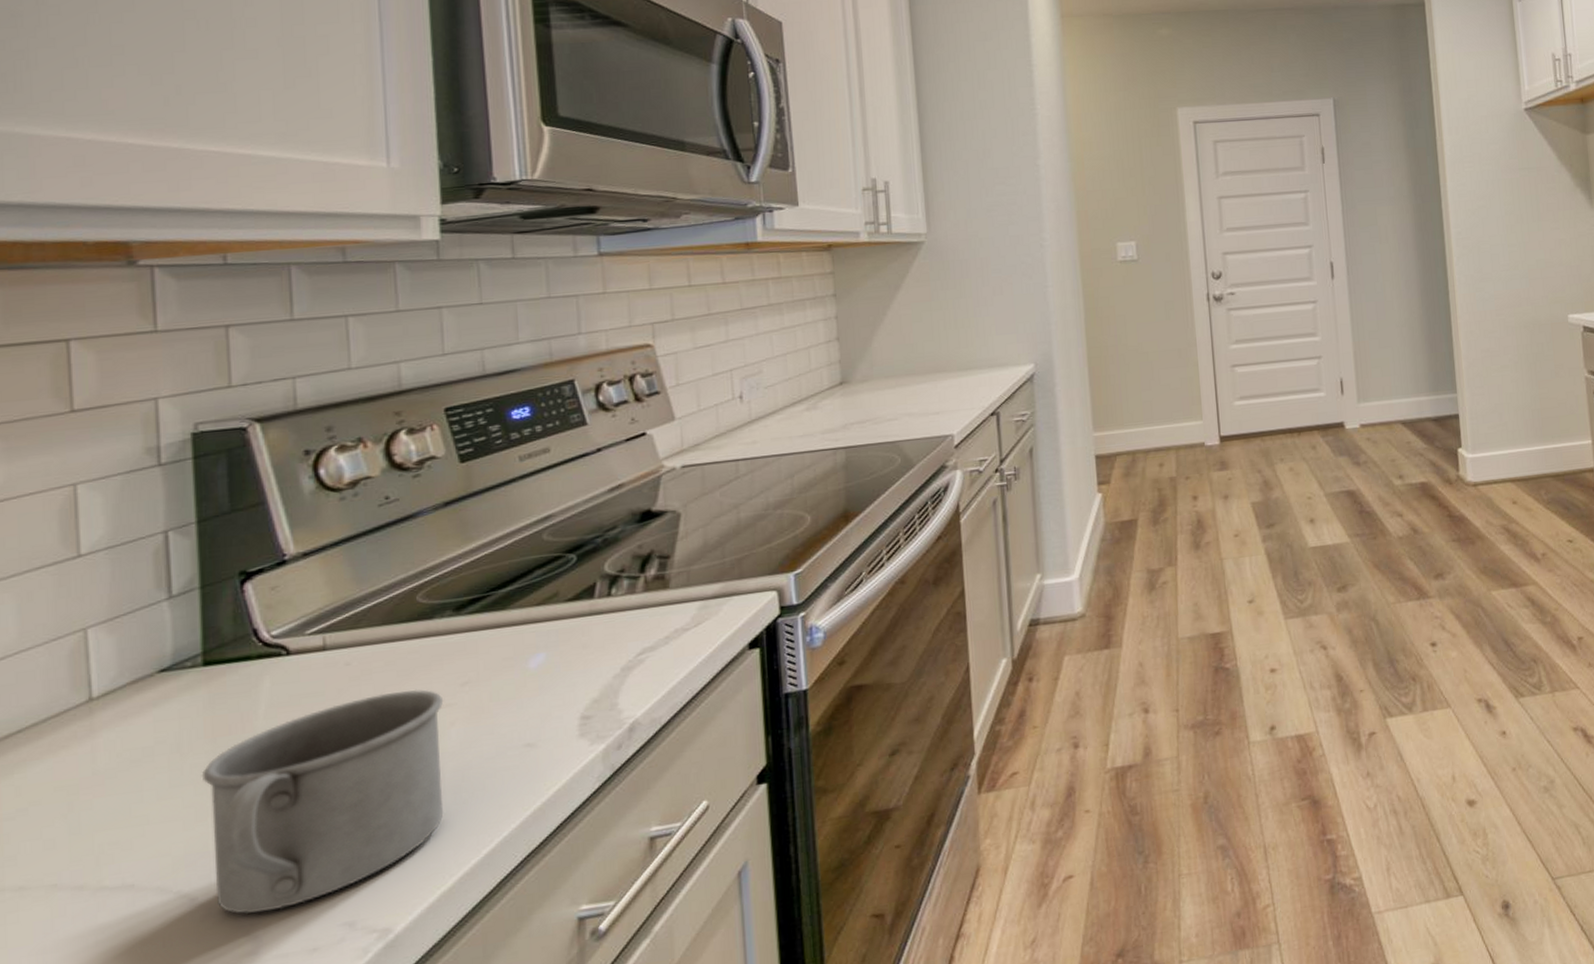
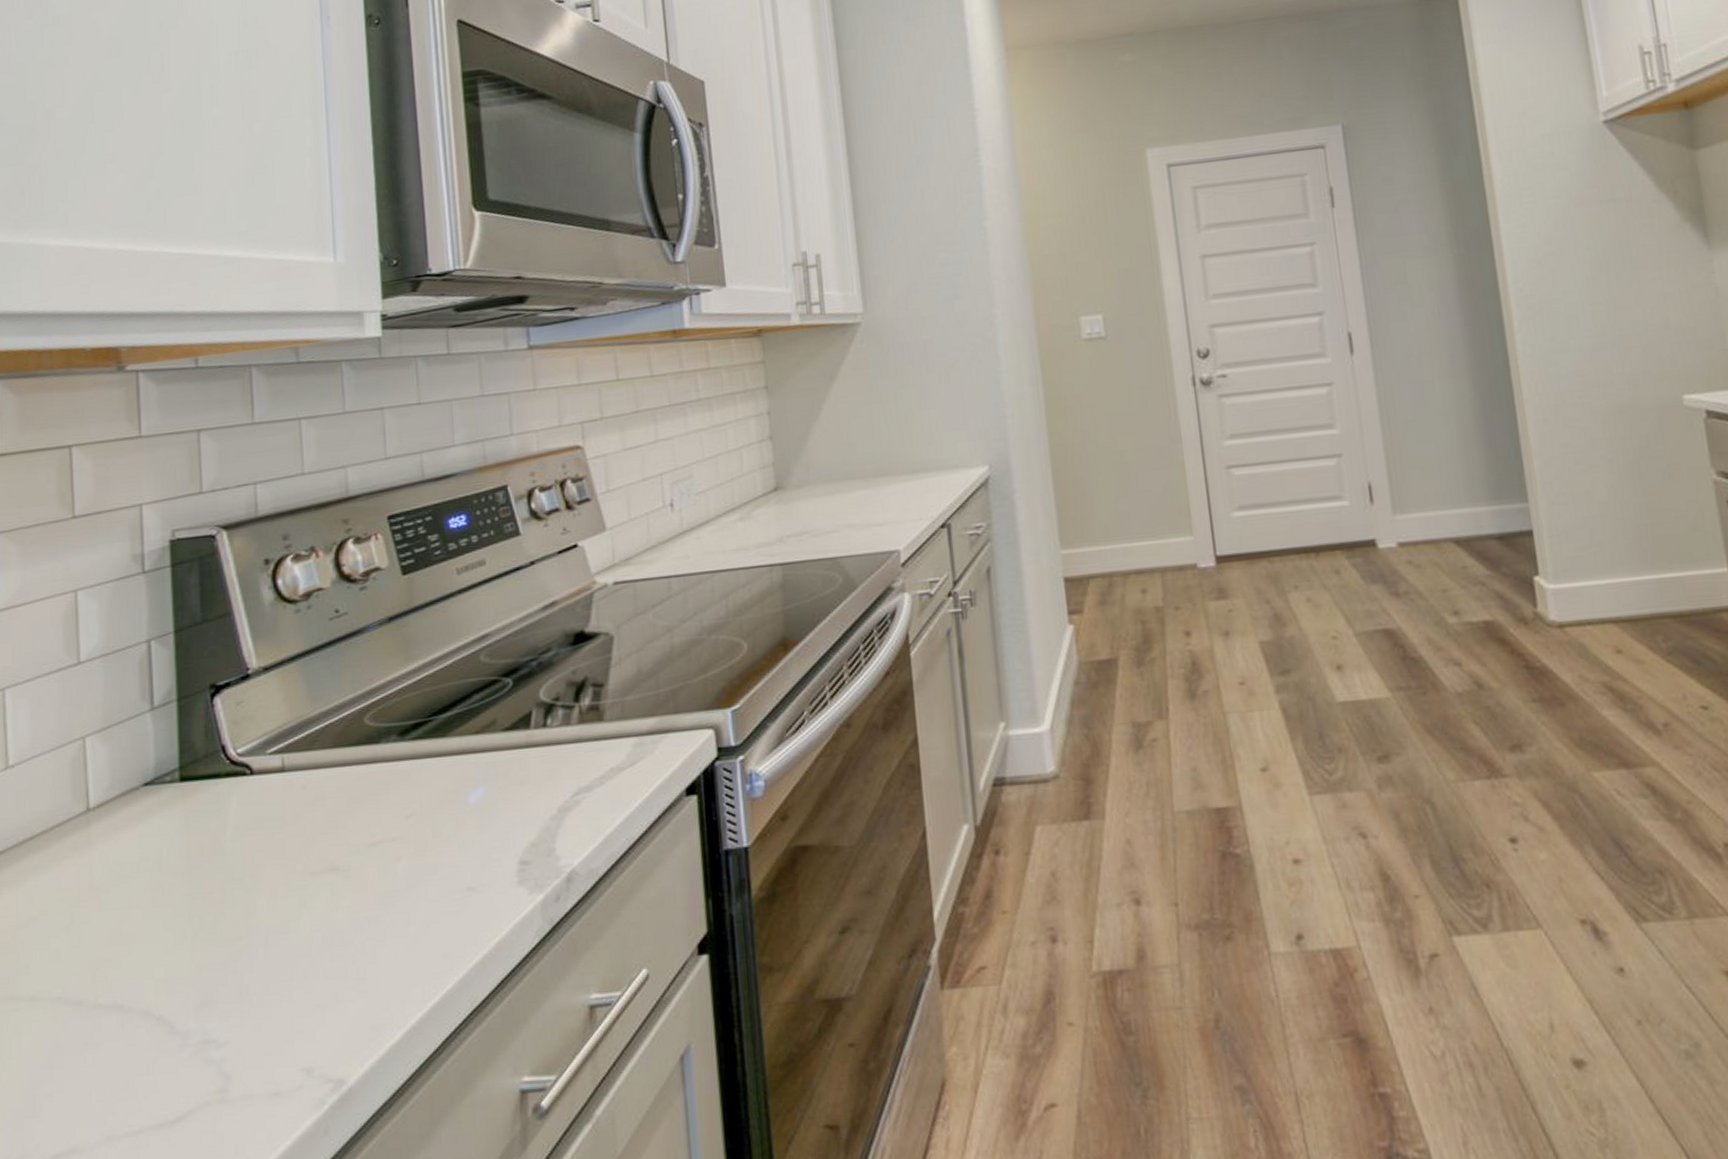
mug: present [201,689,444,915] -> none [178,819,392,1049]

